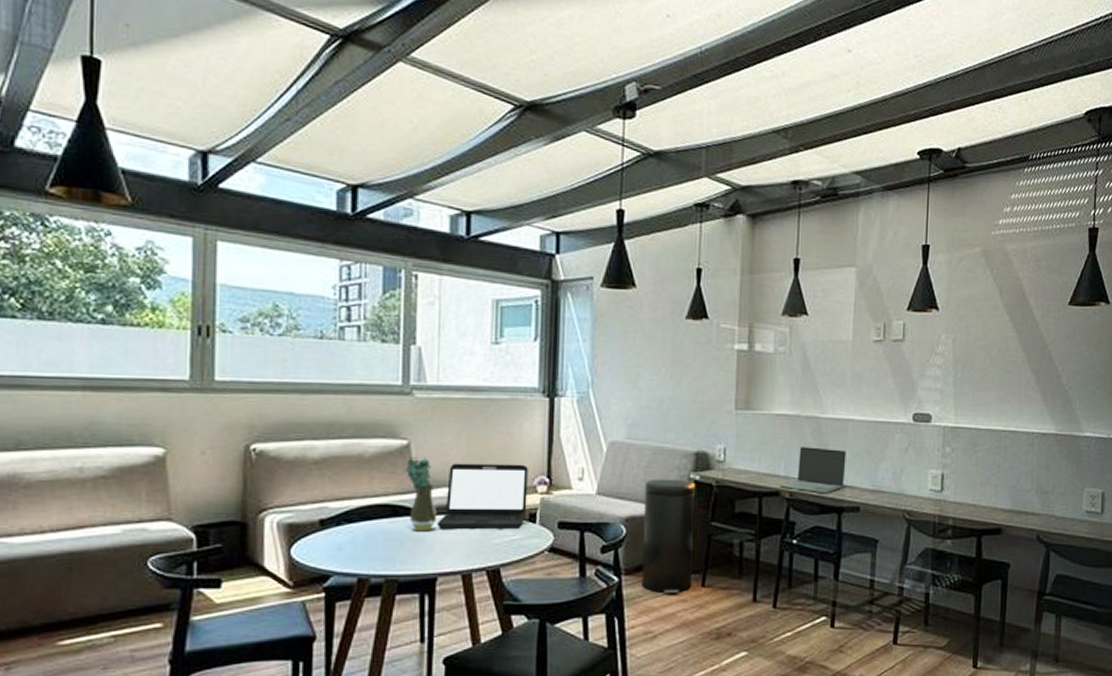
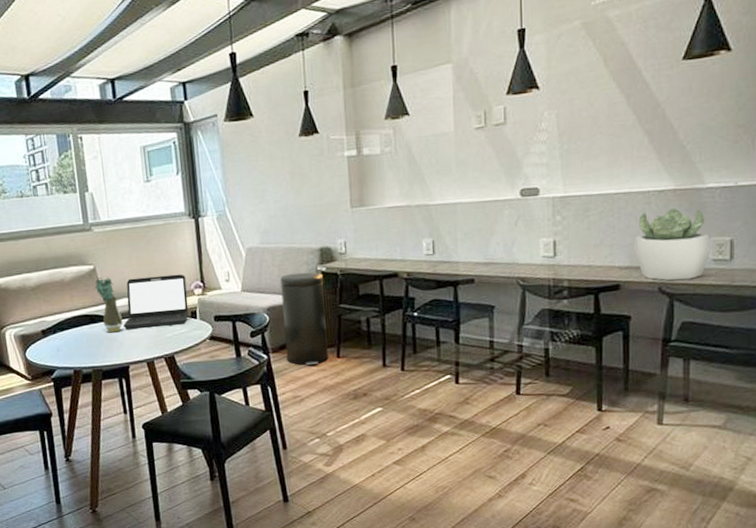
laptop: present [779,447,846,494] -> none [397,231,458,271]
succulent plant: none [1016,454,1085,530] -> present [633,208,711,281]

